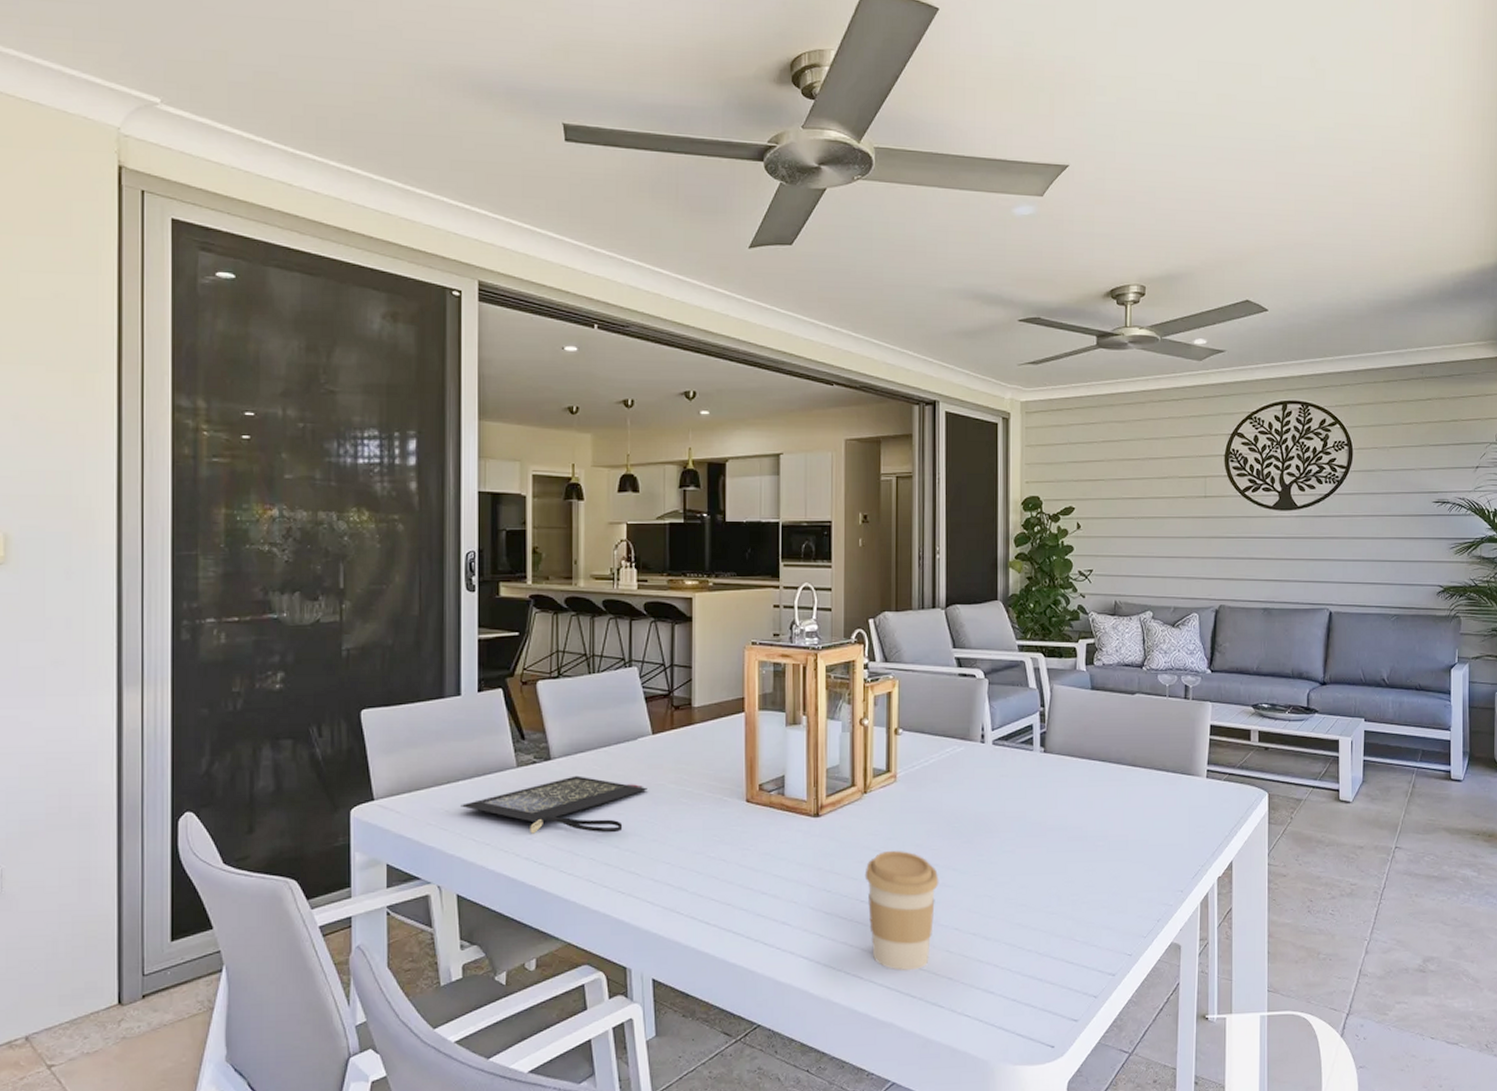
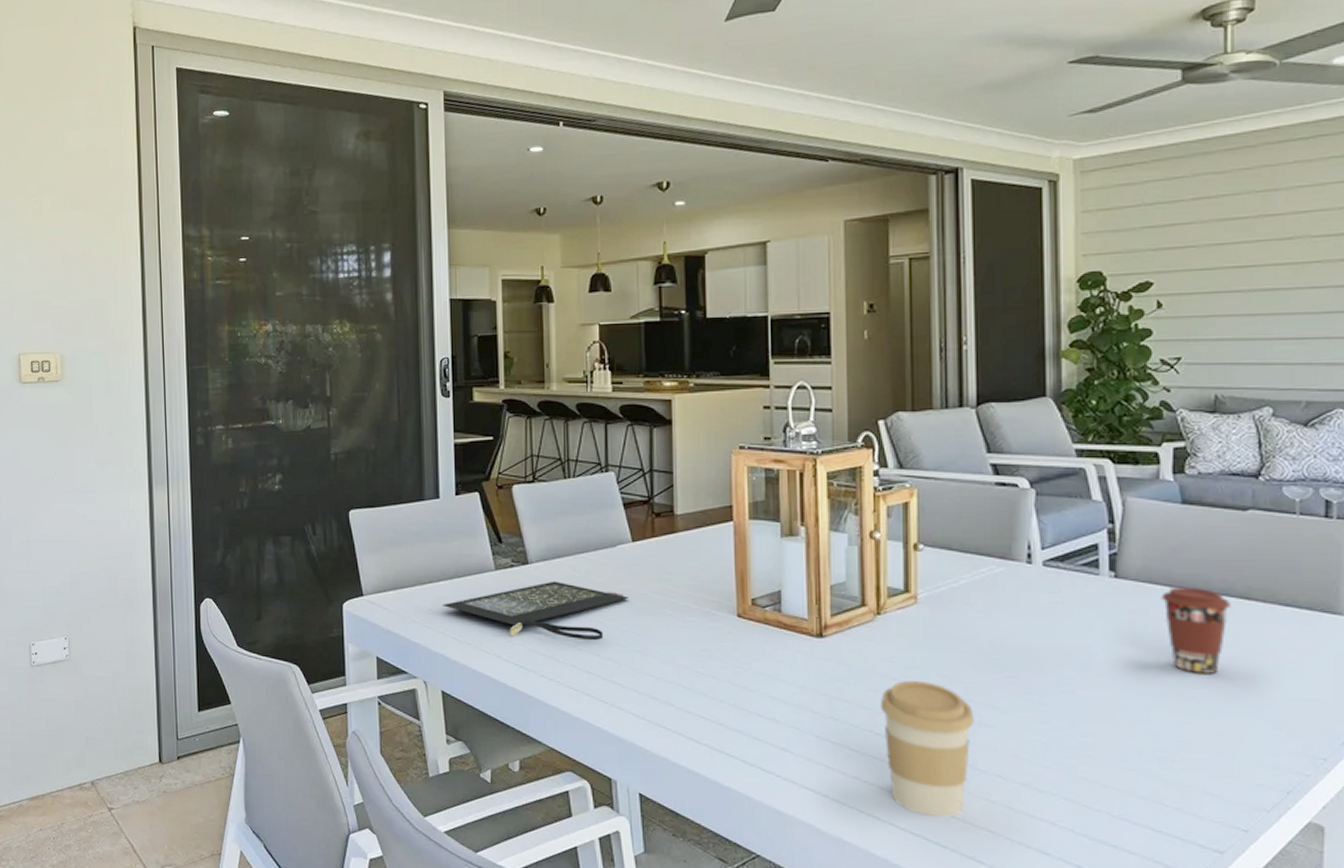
coffee cup: none [1076,758,1123,829] -> present [1161,586,1230,674]

